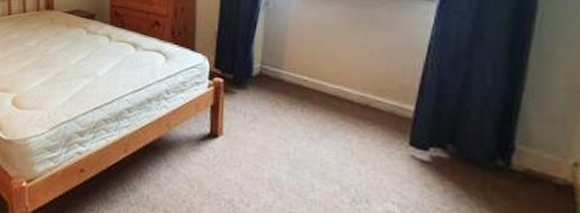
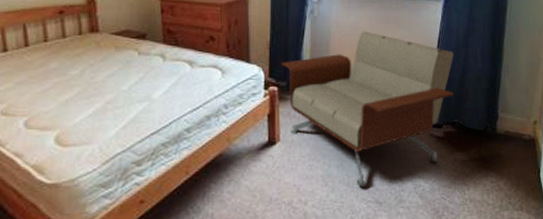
armchair: none [229,28,451,200] -> present [281,31,455,187]

